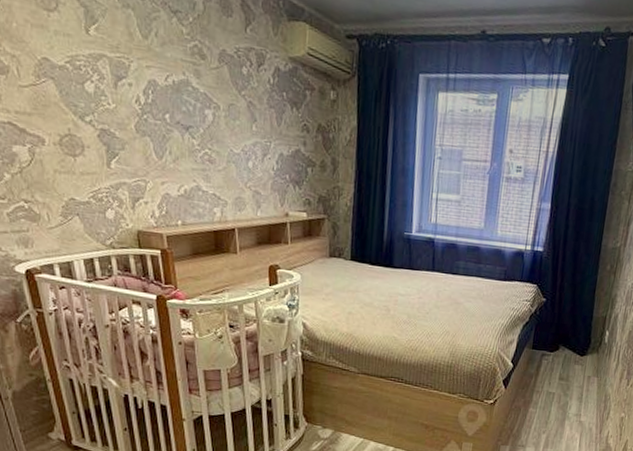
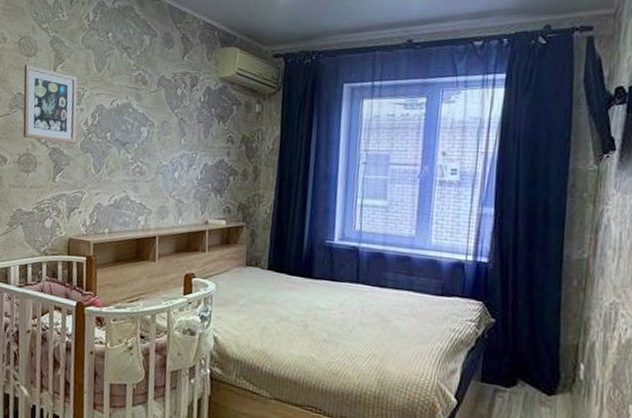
picture frame: none [45,22,129,125] -> present [23,65,78,144]

